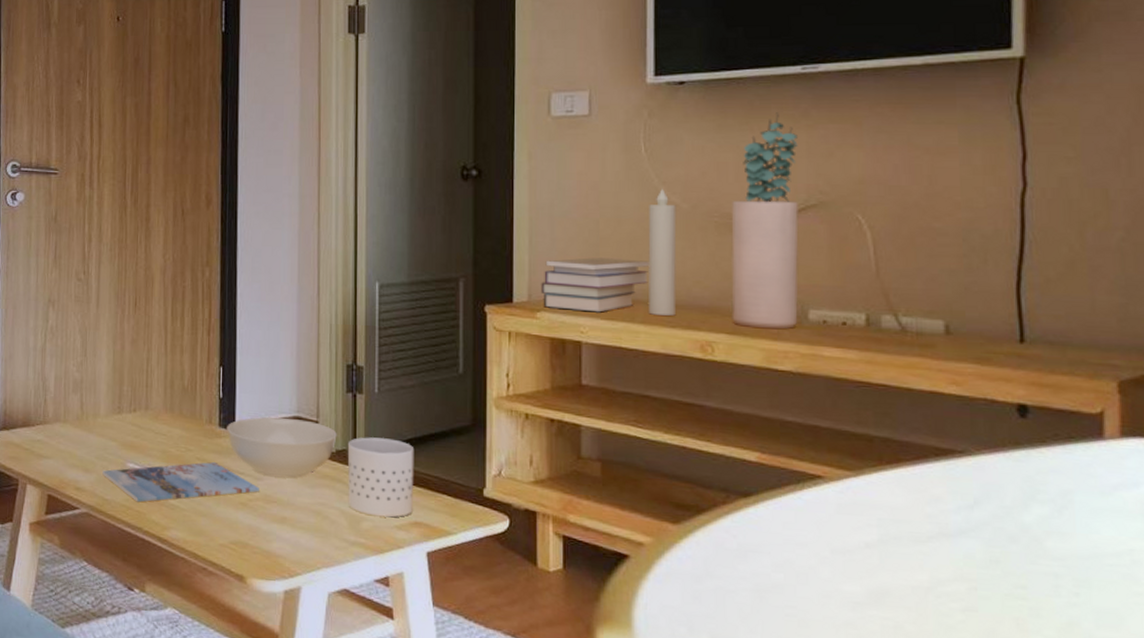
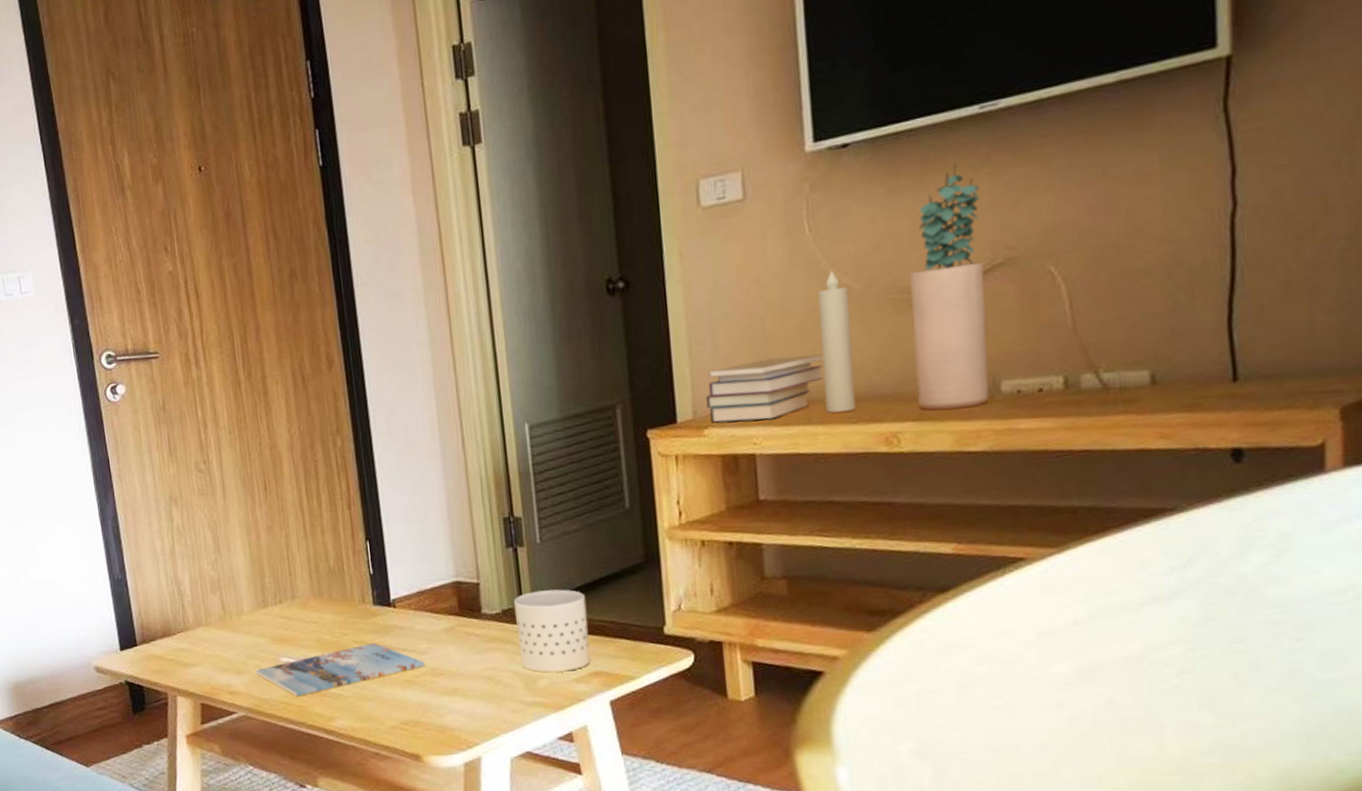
bowl: present [226,417,337,479] -> none [381,584,501,649]

